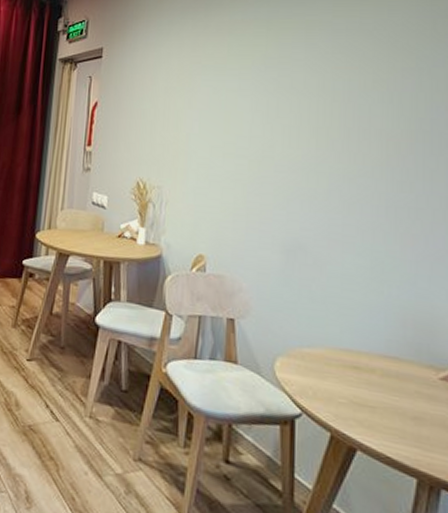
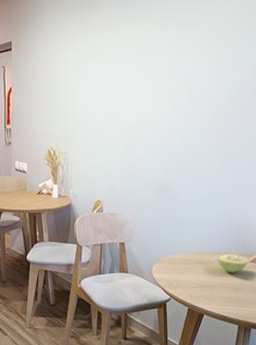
sugar bowl: none [382,358,438,393] -> present [217,253,249,273]

